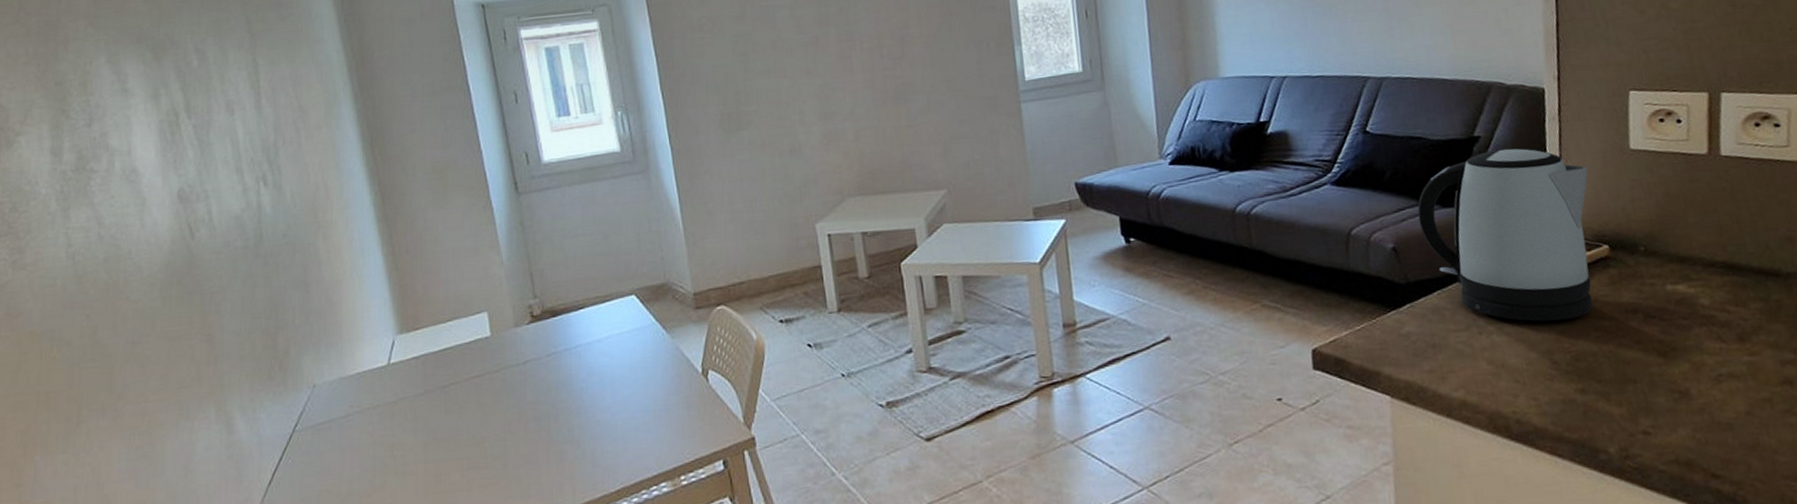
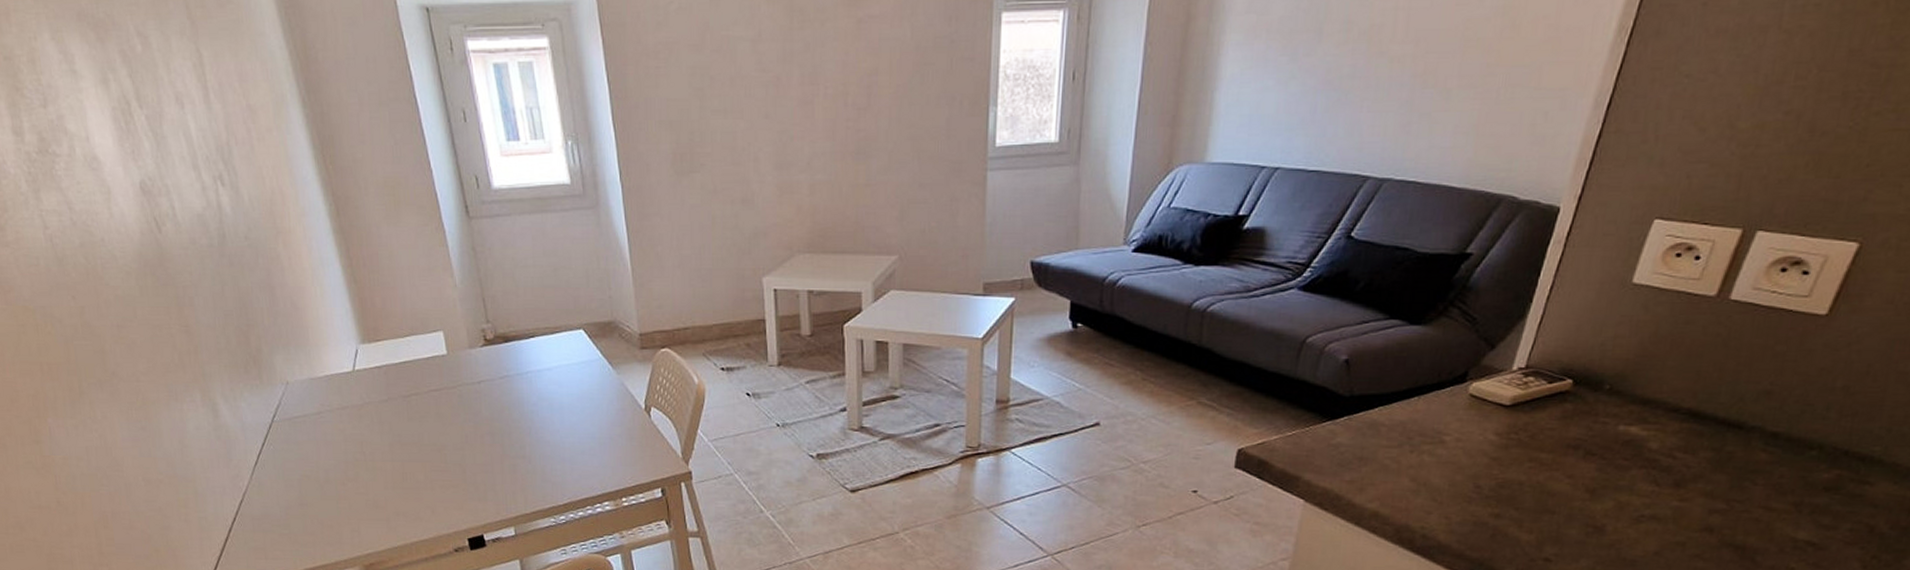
kettle: present [1417,148,1593,322] -> none [1380,269,1579,448]

